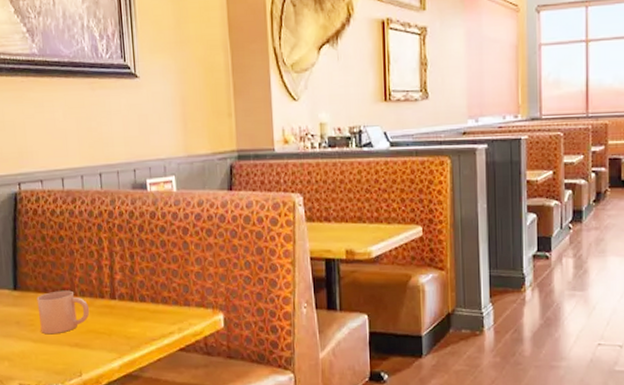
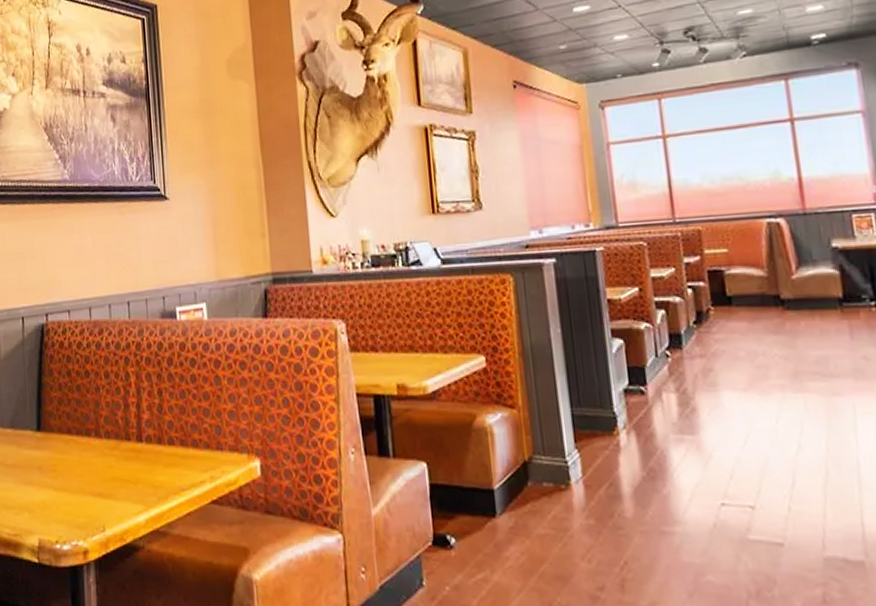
mug: present [36,290,90,335] -> none [60,431,115,482]

